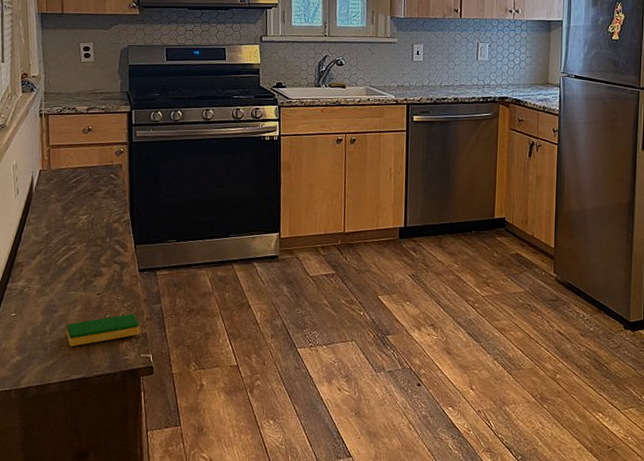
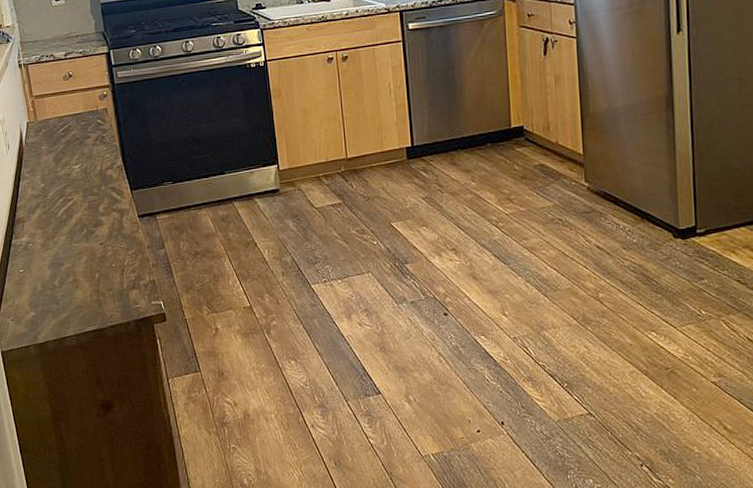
dish sponge: present [66,313,140,347] -> none [74,261,147,299]

